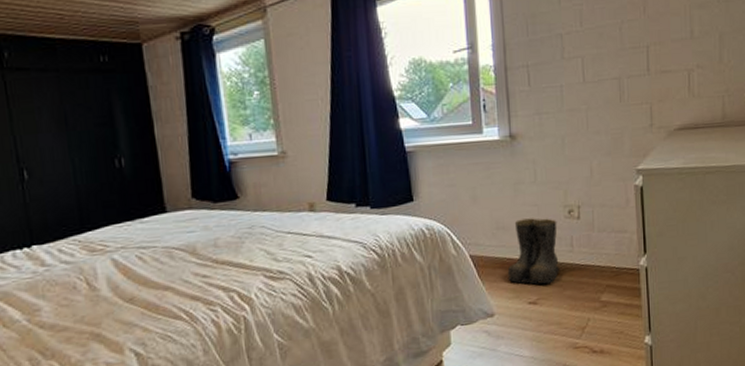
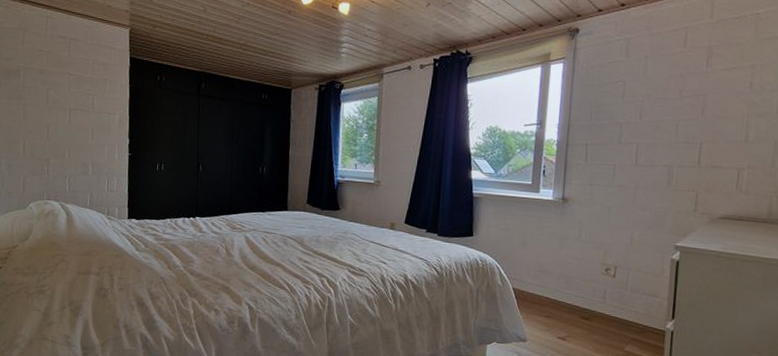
boots: present [507,218,561,285] -> none [542,267,594,325]

